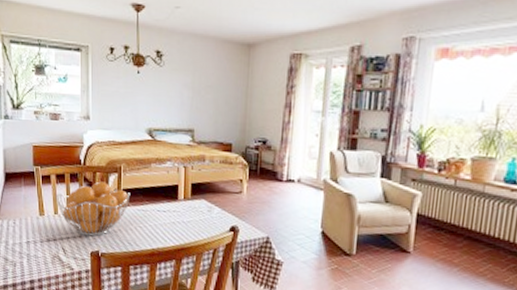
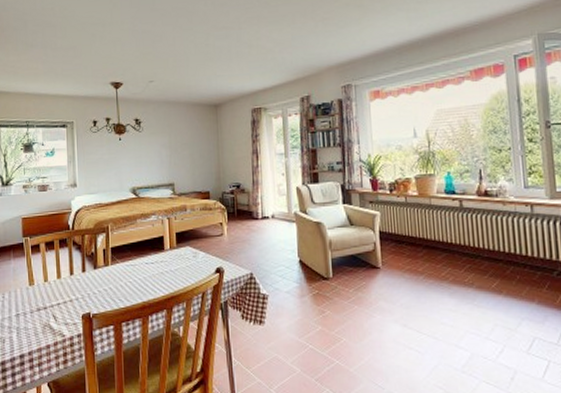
fruit basket: present [55,181,131,237] -> none [45,243,119,299]

